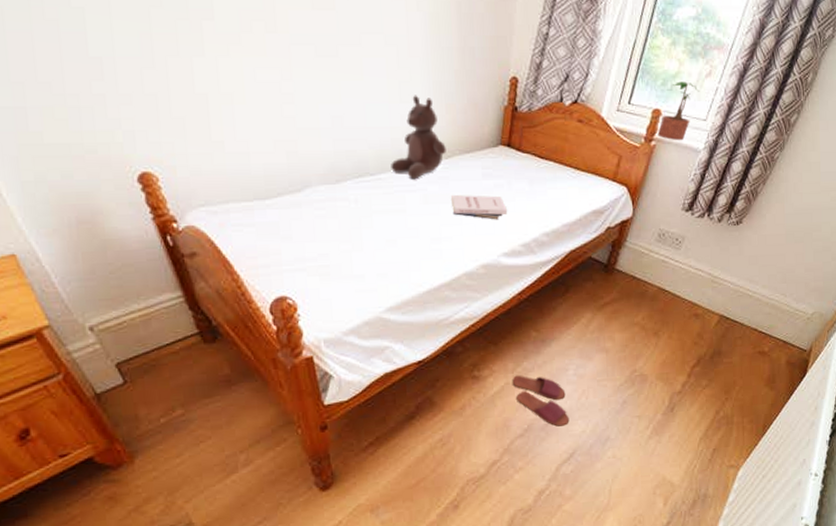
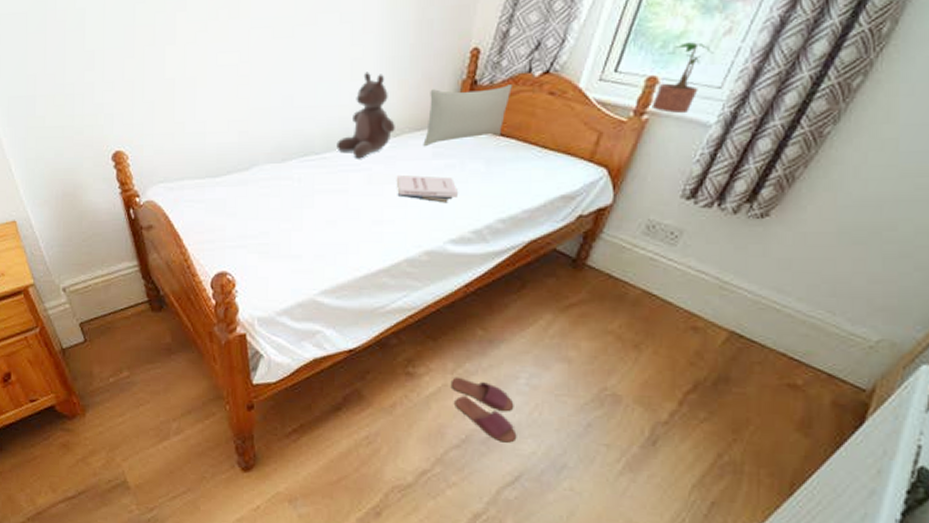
pillow: none [473,112,547,168] -> present [423,85,512,147]

